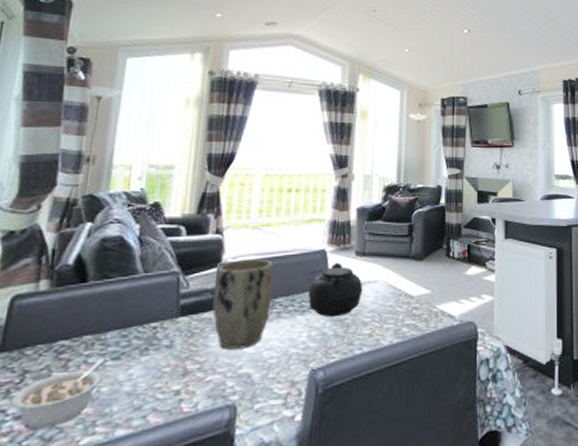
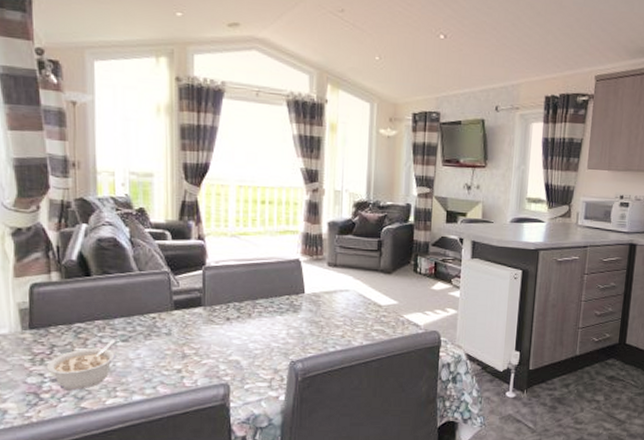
plant pot: present [213,259,274,350] -> none [202,264,254,340]
teapot: present [307,262,363,318] -> none [284,271,336,319]

